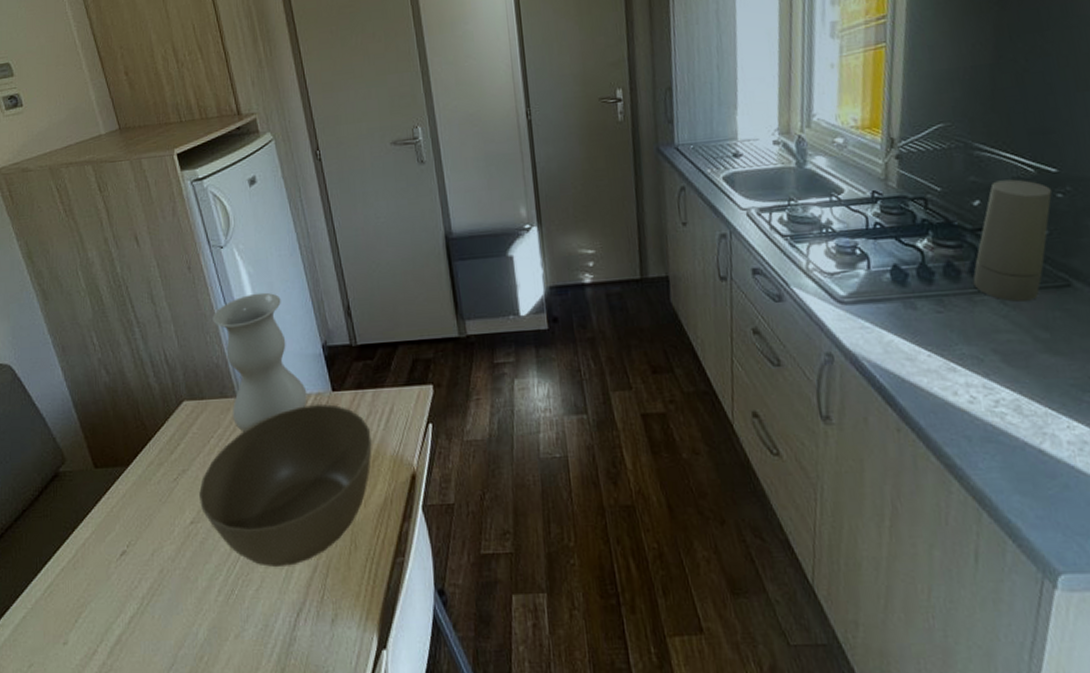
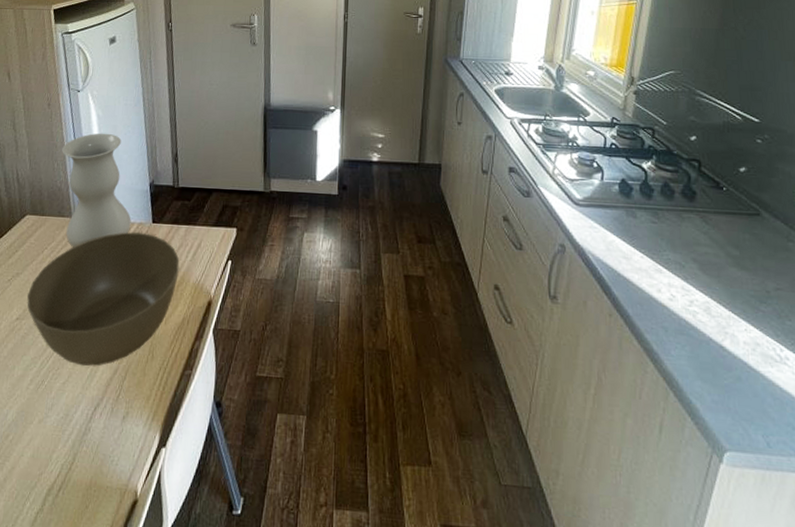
canister: present [972,179,1053,302] -> none [683,122,754,223]

